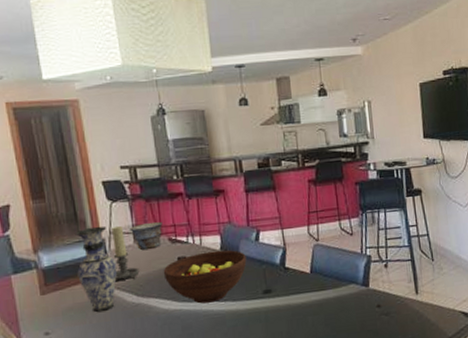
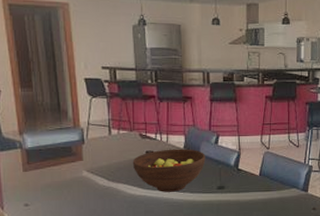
vase: present [75,226,117,312] -> none [57,117,92,190]
candle holder: present [112,225,140,281] -> none [90,118,112,167]
bowl: present [129,222,163,250] -> none [106,119,135,142]

